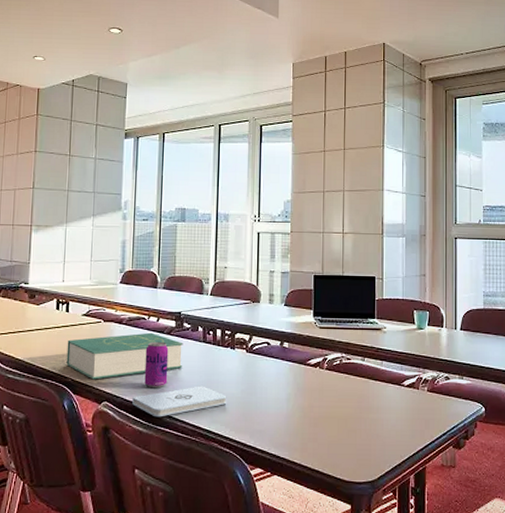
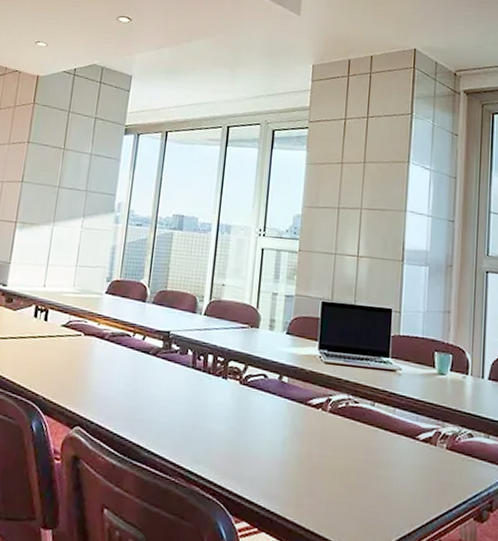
book: present [66,332,184,380] -> none [39,351,170,401]
notepad: present [132,386,227,417] -> none [107,418,214,451]
beverage can: present [144,341,169,389] -> none [123,362,153,417]

